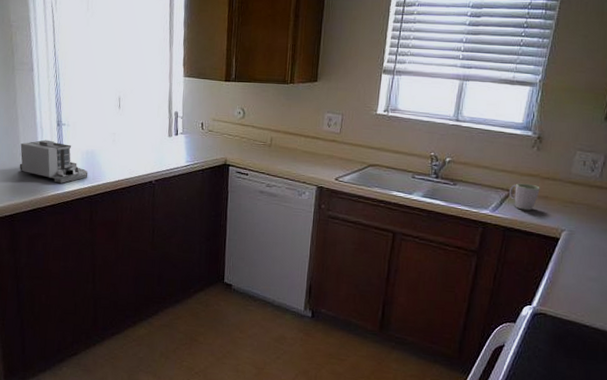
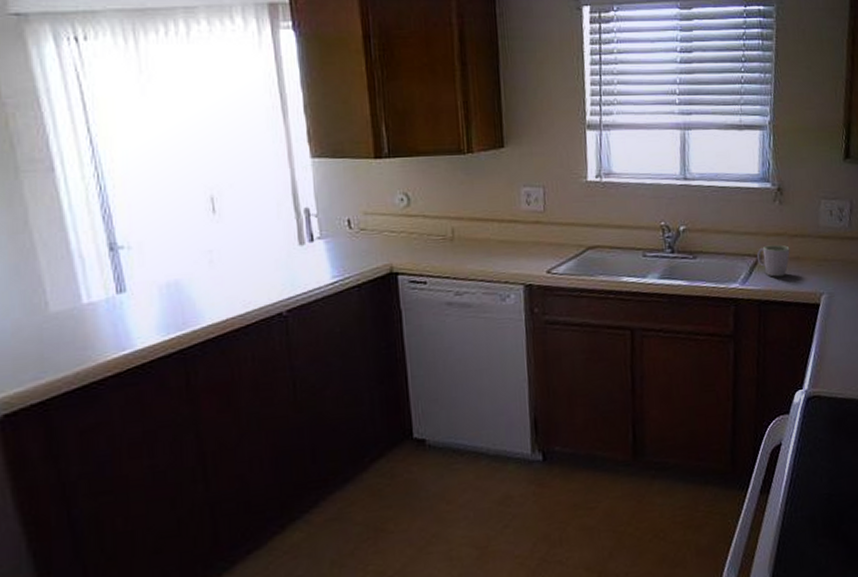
architectural model: present [19,139,88,183] -> none [45,274,174,339]

